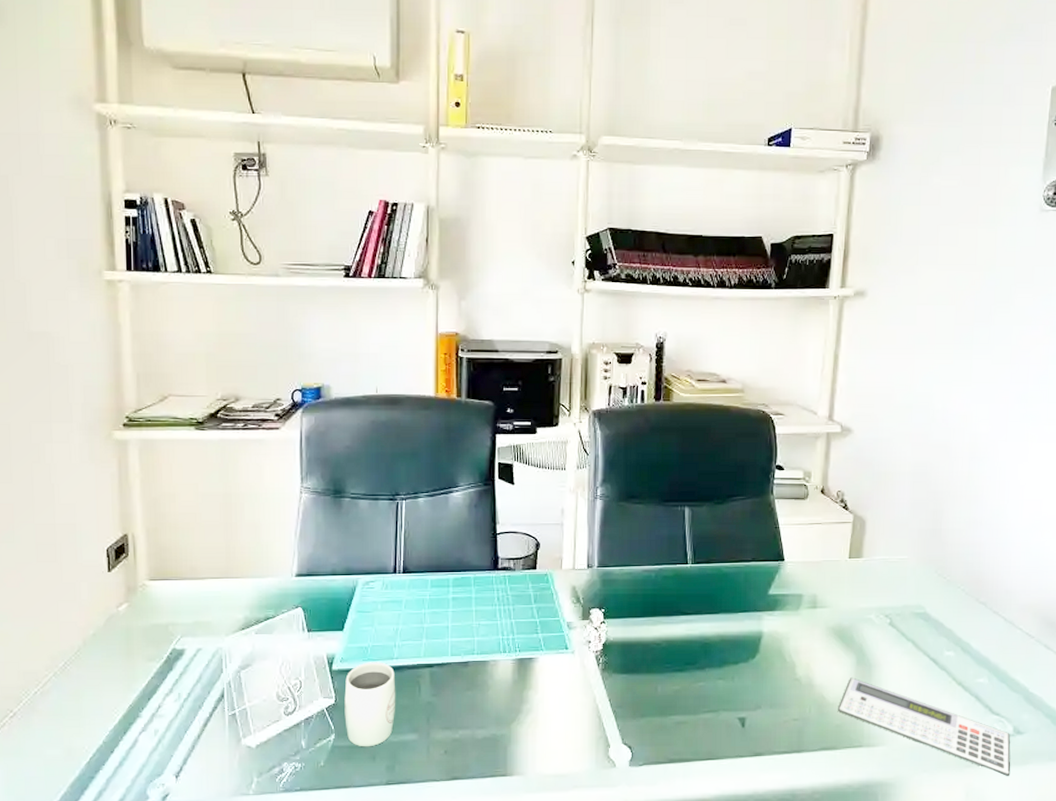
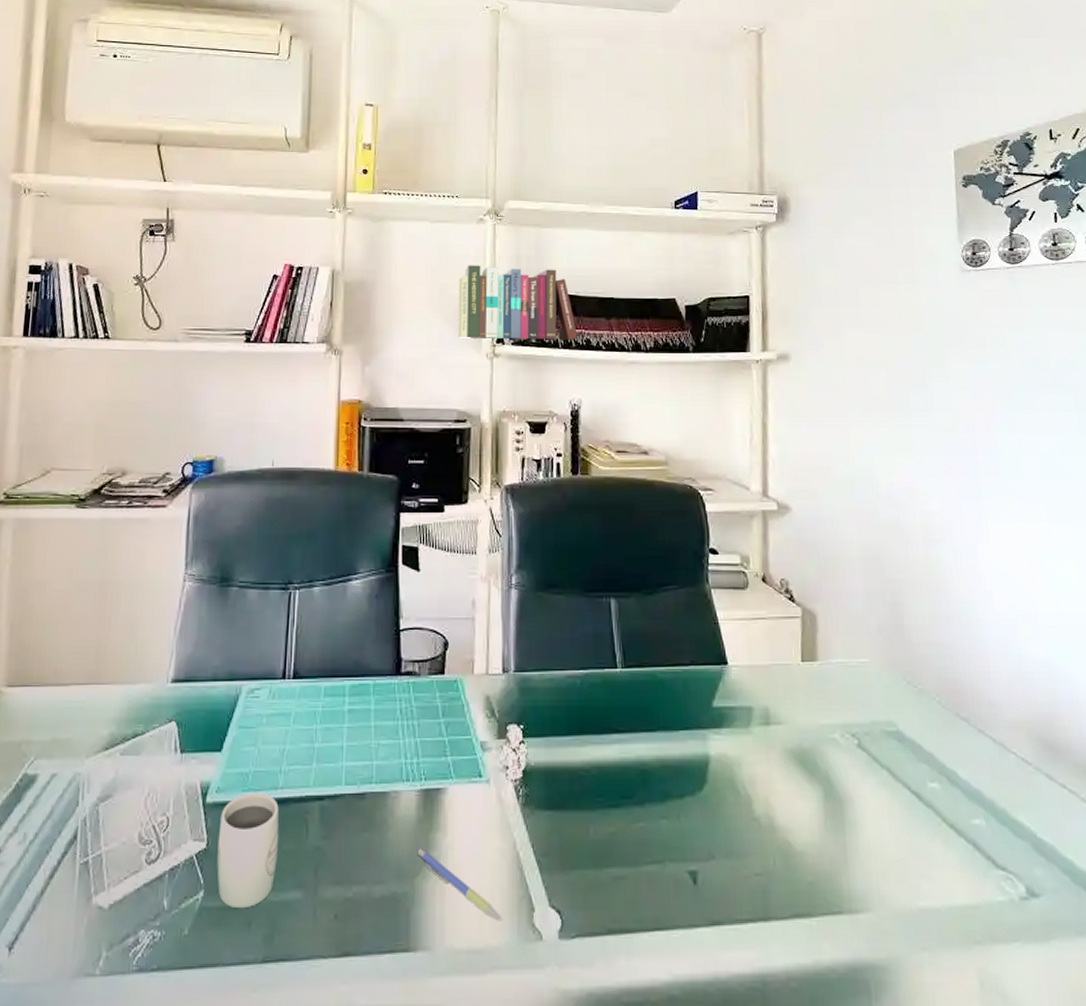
pen: none [513,703,583,754] -> present [417,849,501,921]
books: none [550,202,666,278] -> present [458,265,578,341]
calculator: present [838,677,1011,776] -> none [808,817,1032,957]

